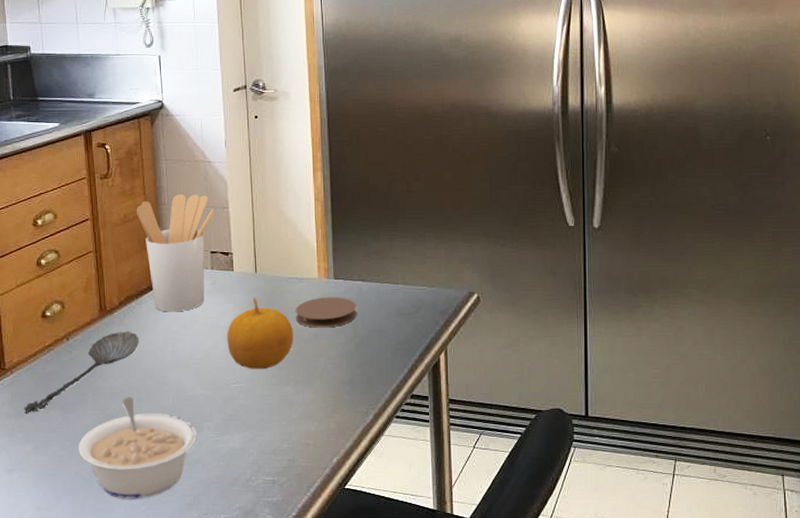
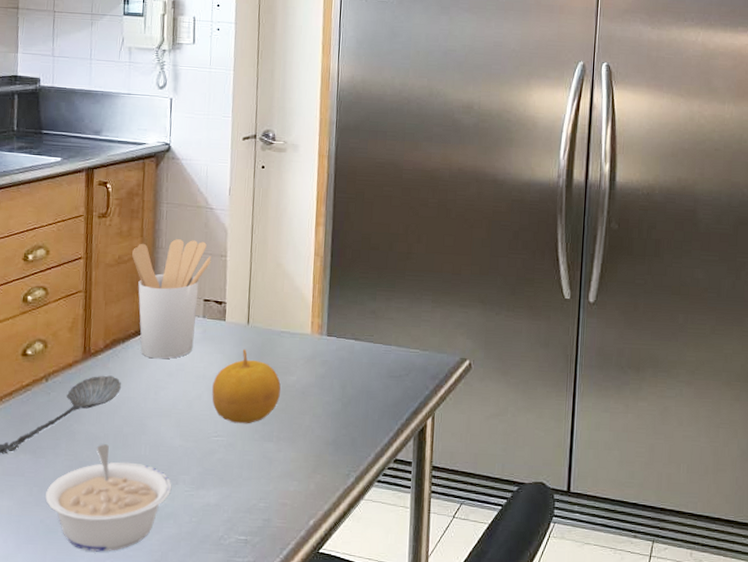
coaster: present [295,297,357,328] -> none [284,353,348,385]

